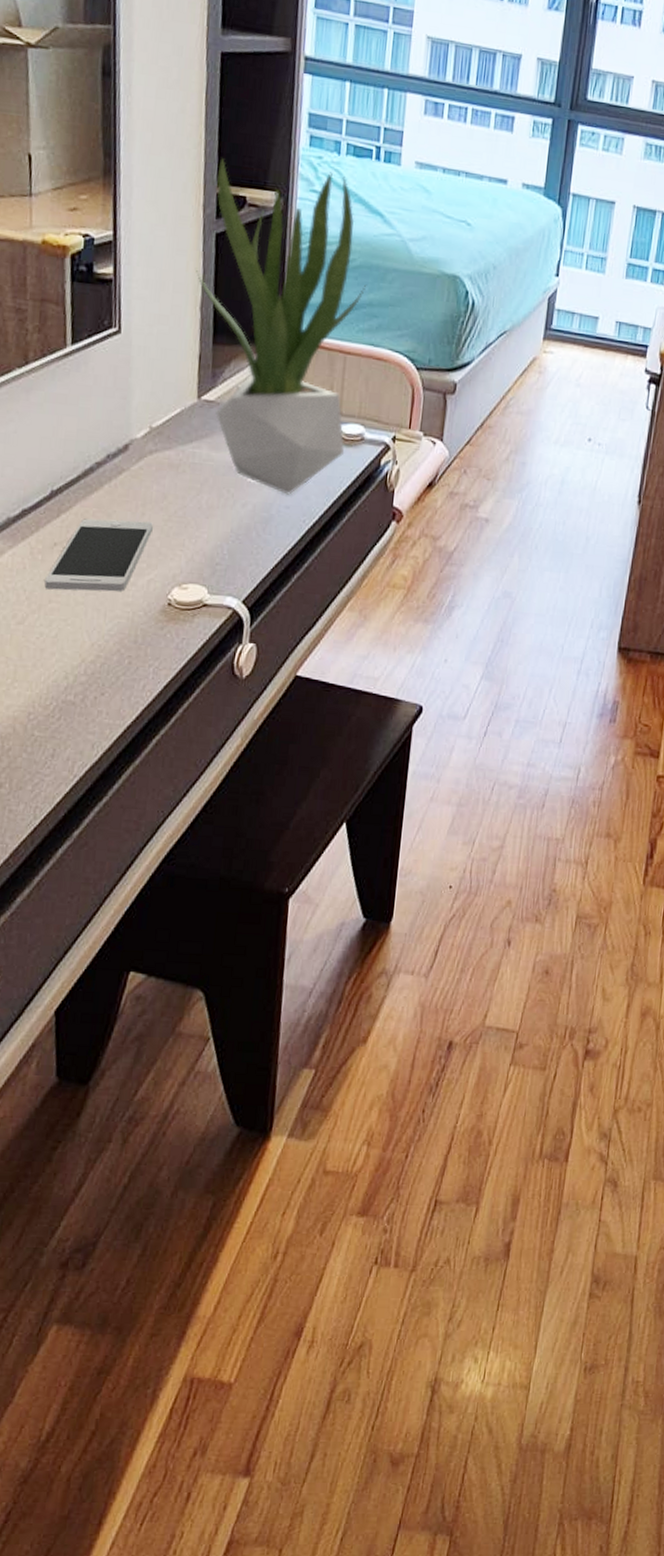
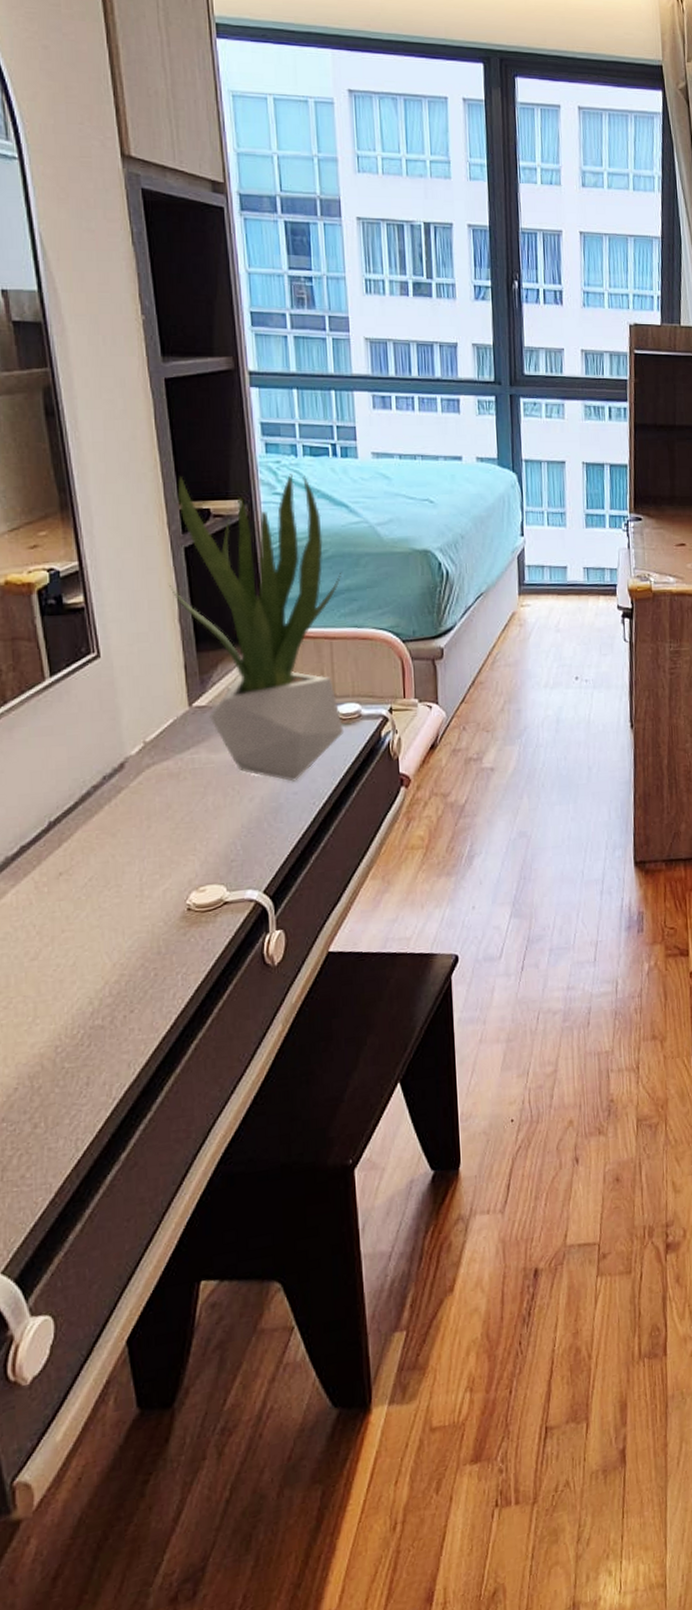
smartphone: present [44,519,153,592] -> none [54,833,161,920]

